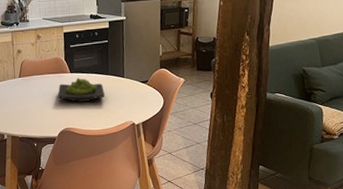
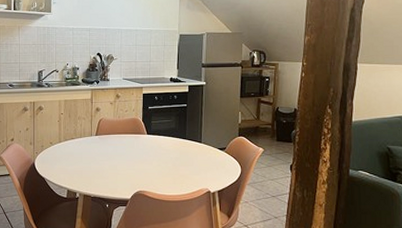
wasabi: present [57,77,105,102] -> none [133,139,181,165]

